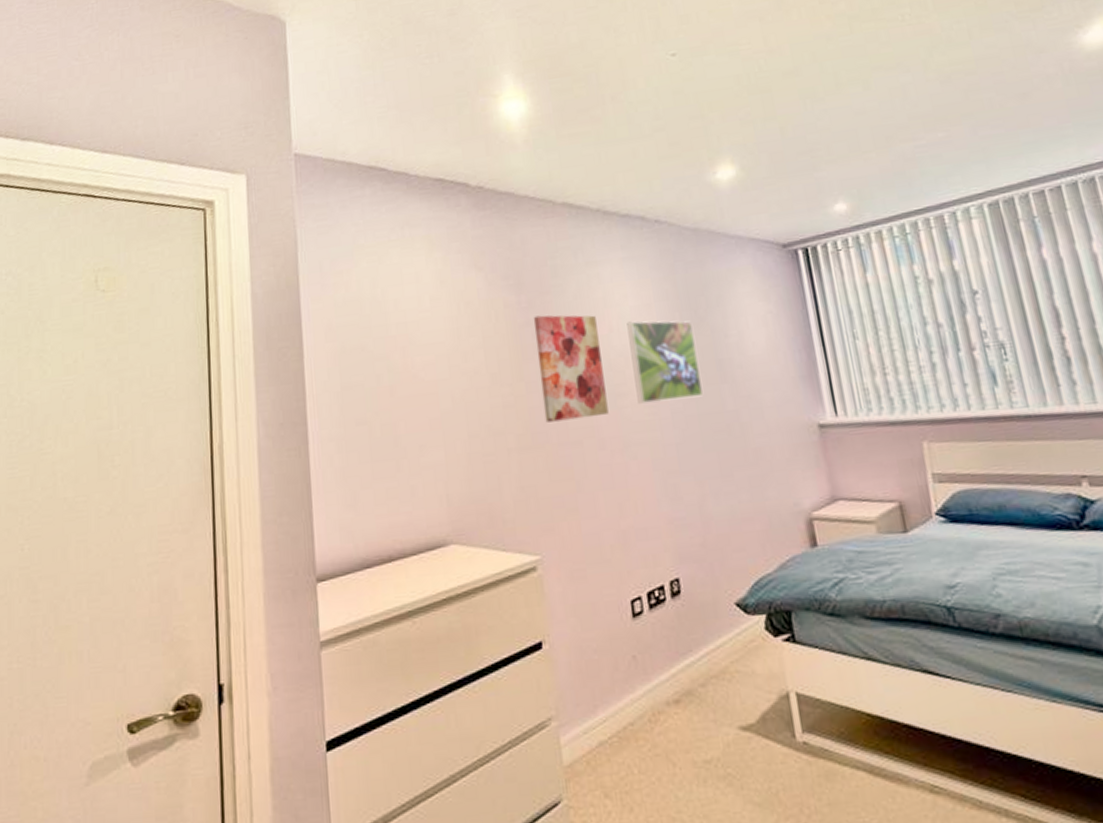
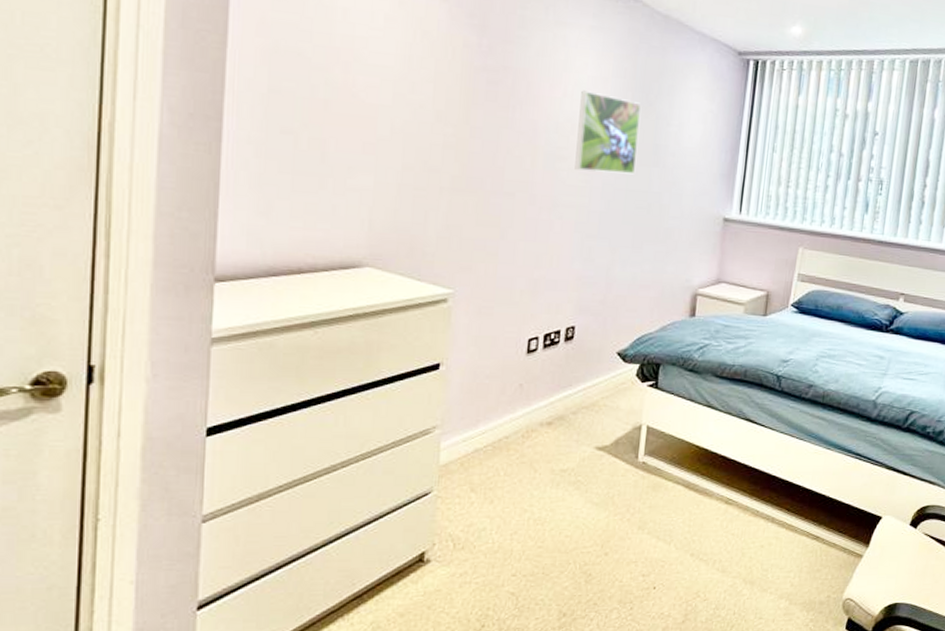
wall art: present [533,315,609,423] -> none [483,63,553,174]

